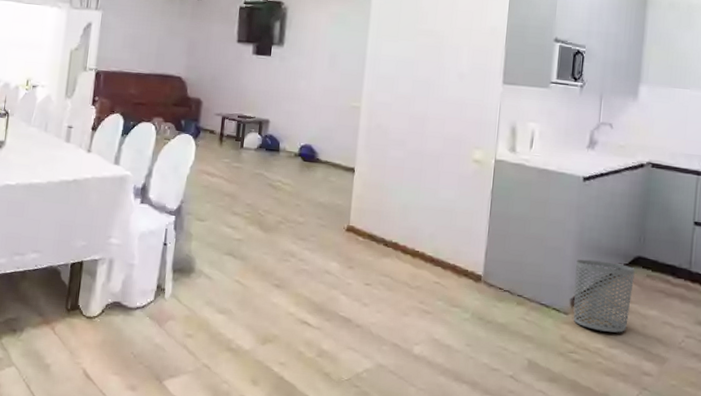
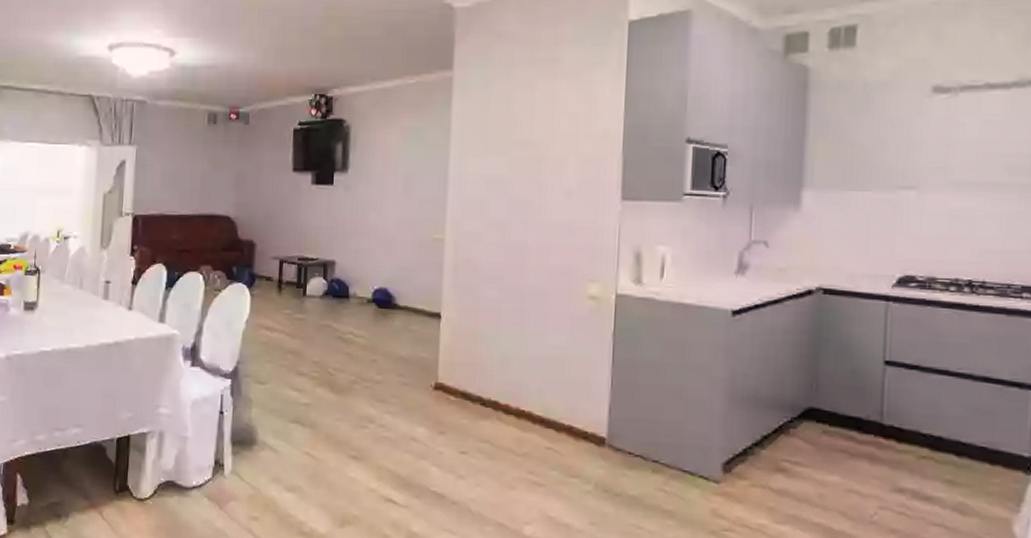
waste bin: present [573,259,635,333] -> none [726,413,806,505]

